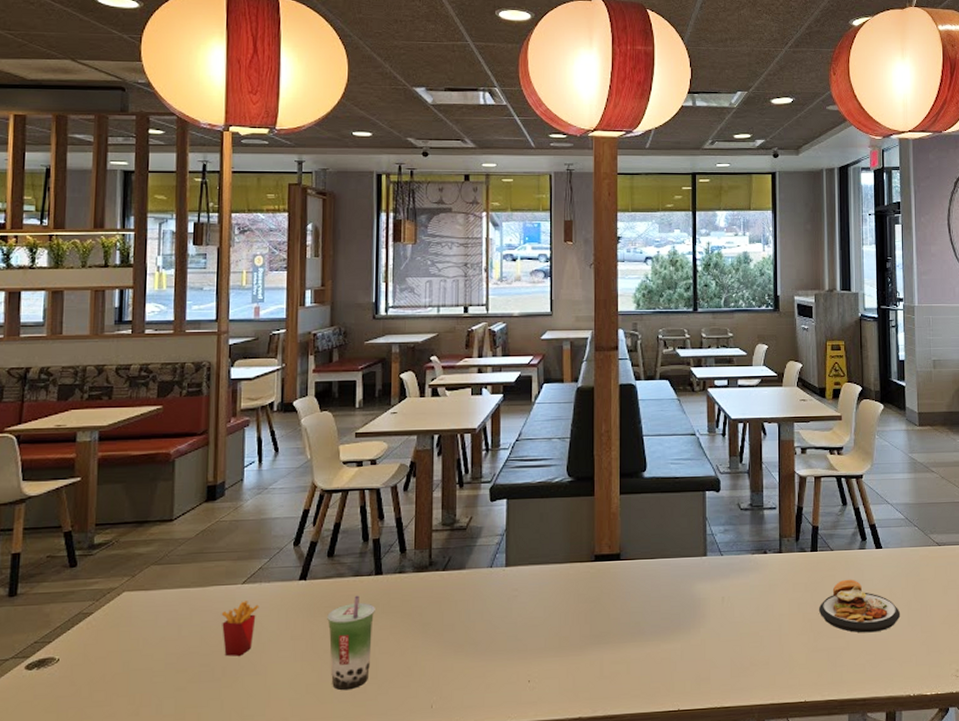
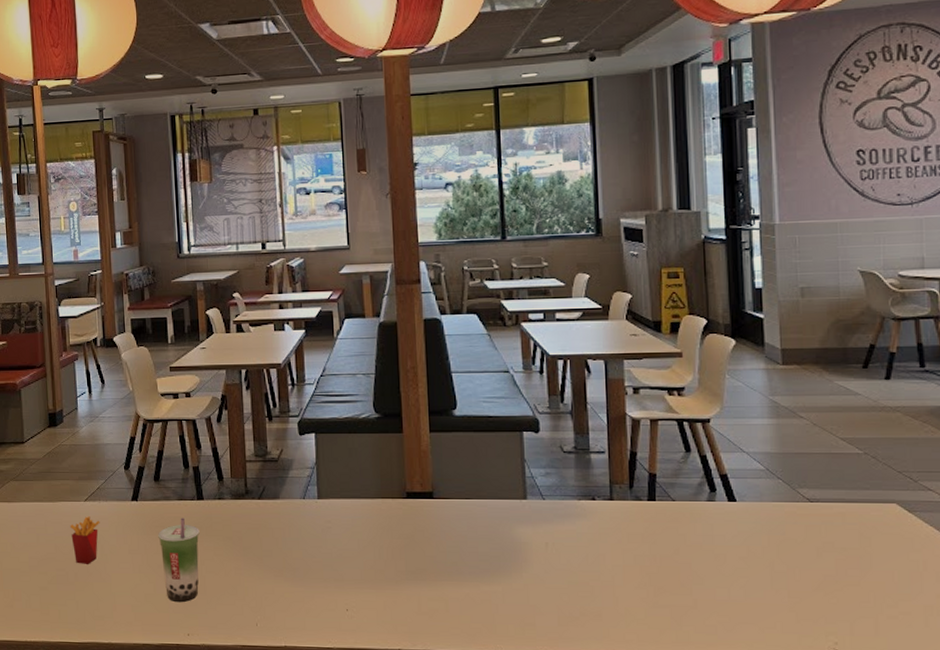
burger: present [818,579,901,633] -> none [658,533,761,593]

